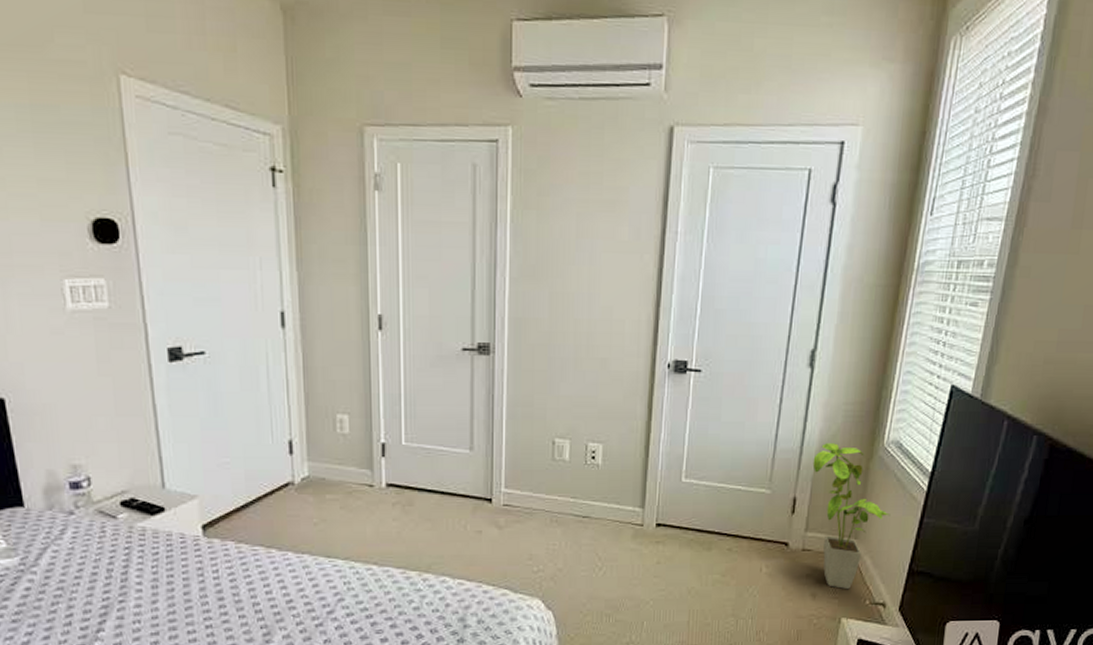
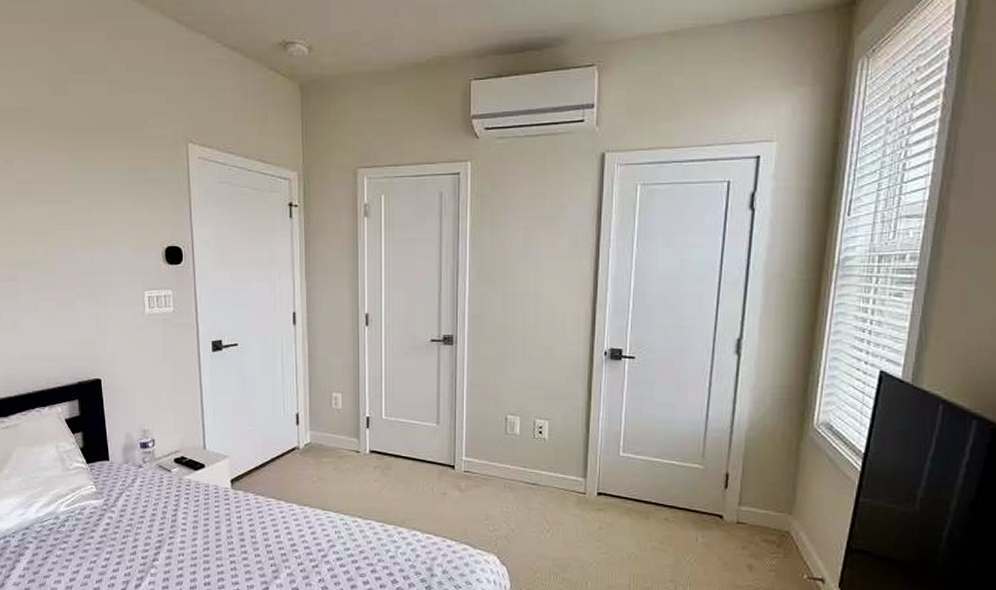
house plant: present [812,443,891,590] -> none [743,424,825,564]

